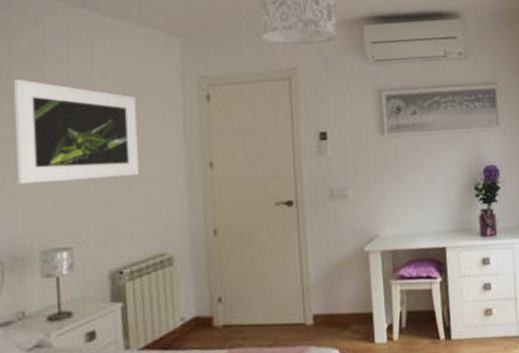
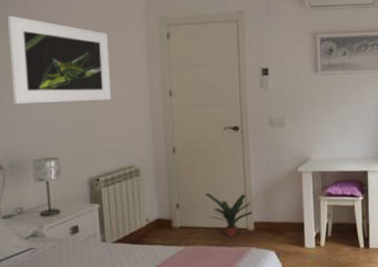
potted plant: none [252,281,312,337] -> present [204,192,253,238]

